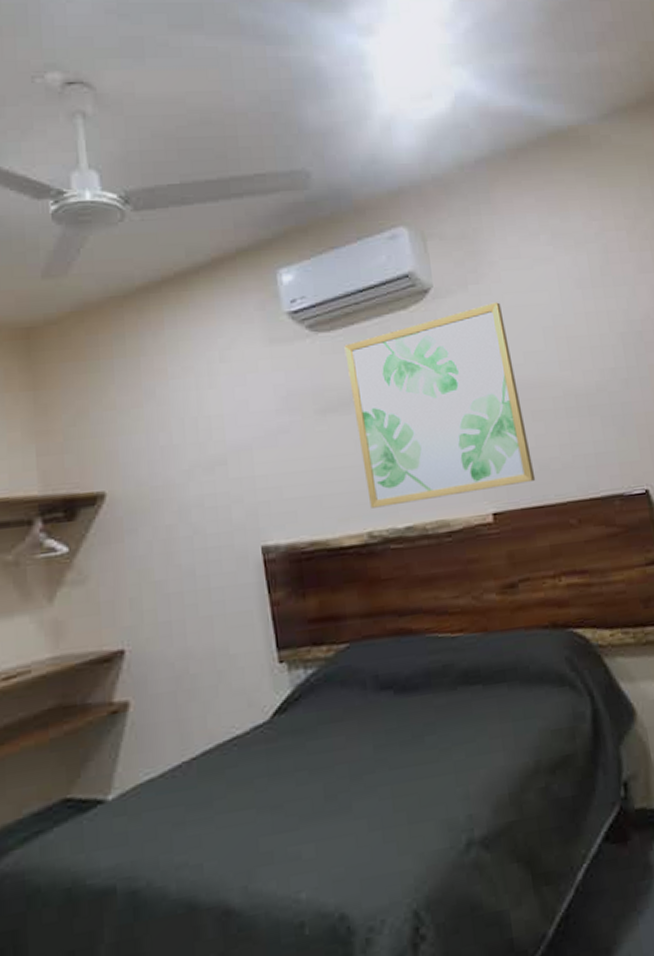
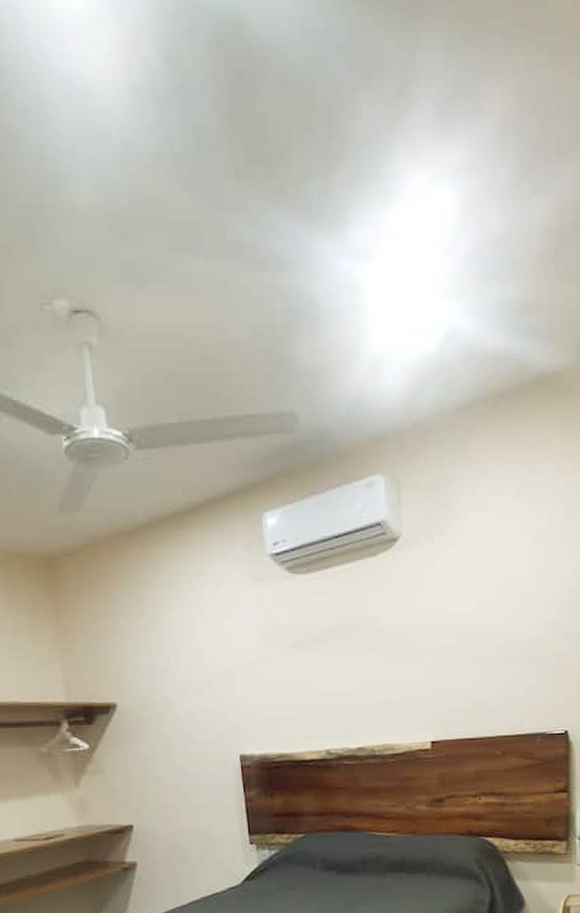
wall art: present [344,302,536,508] -> none [318,553,472,731]

